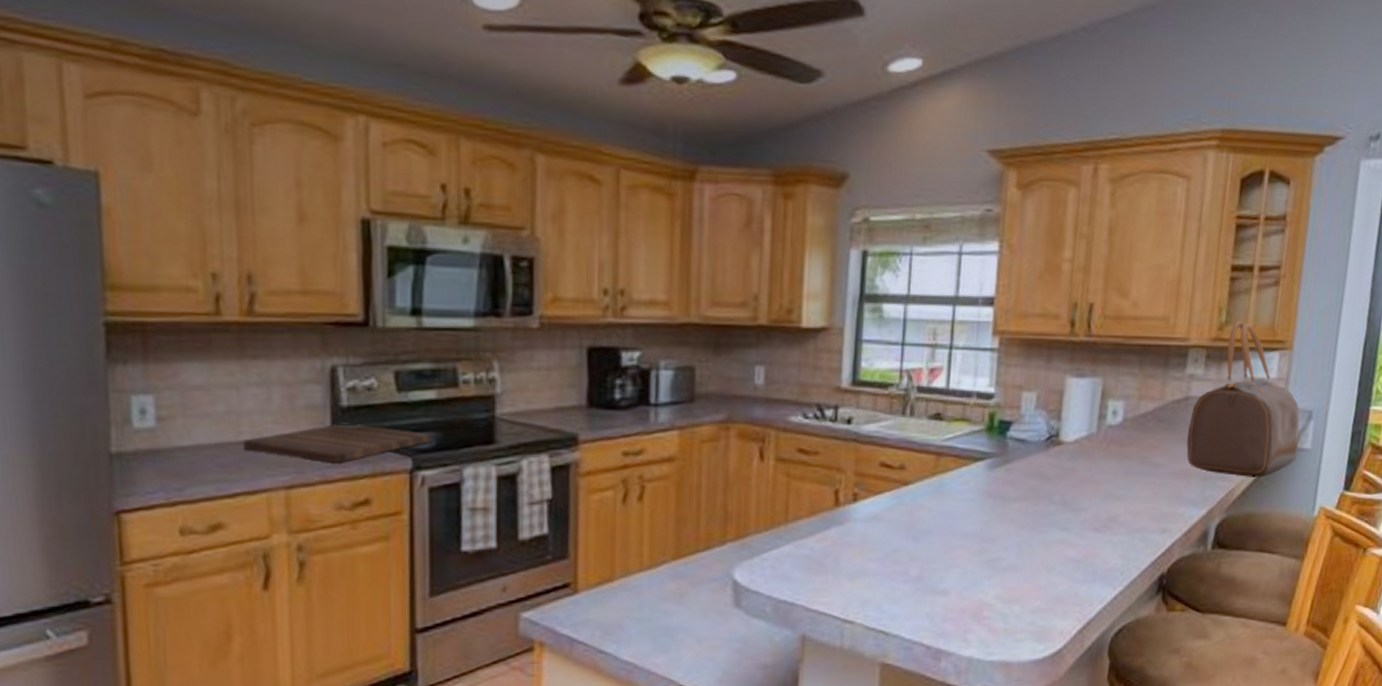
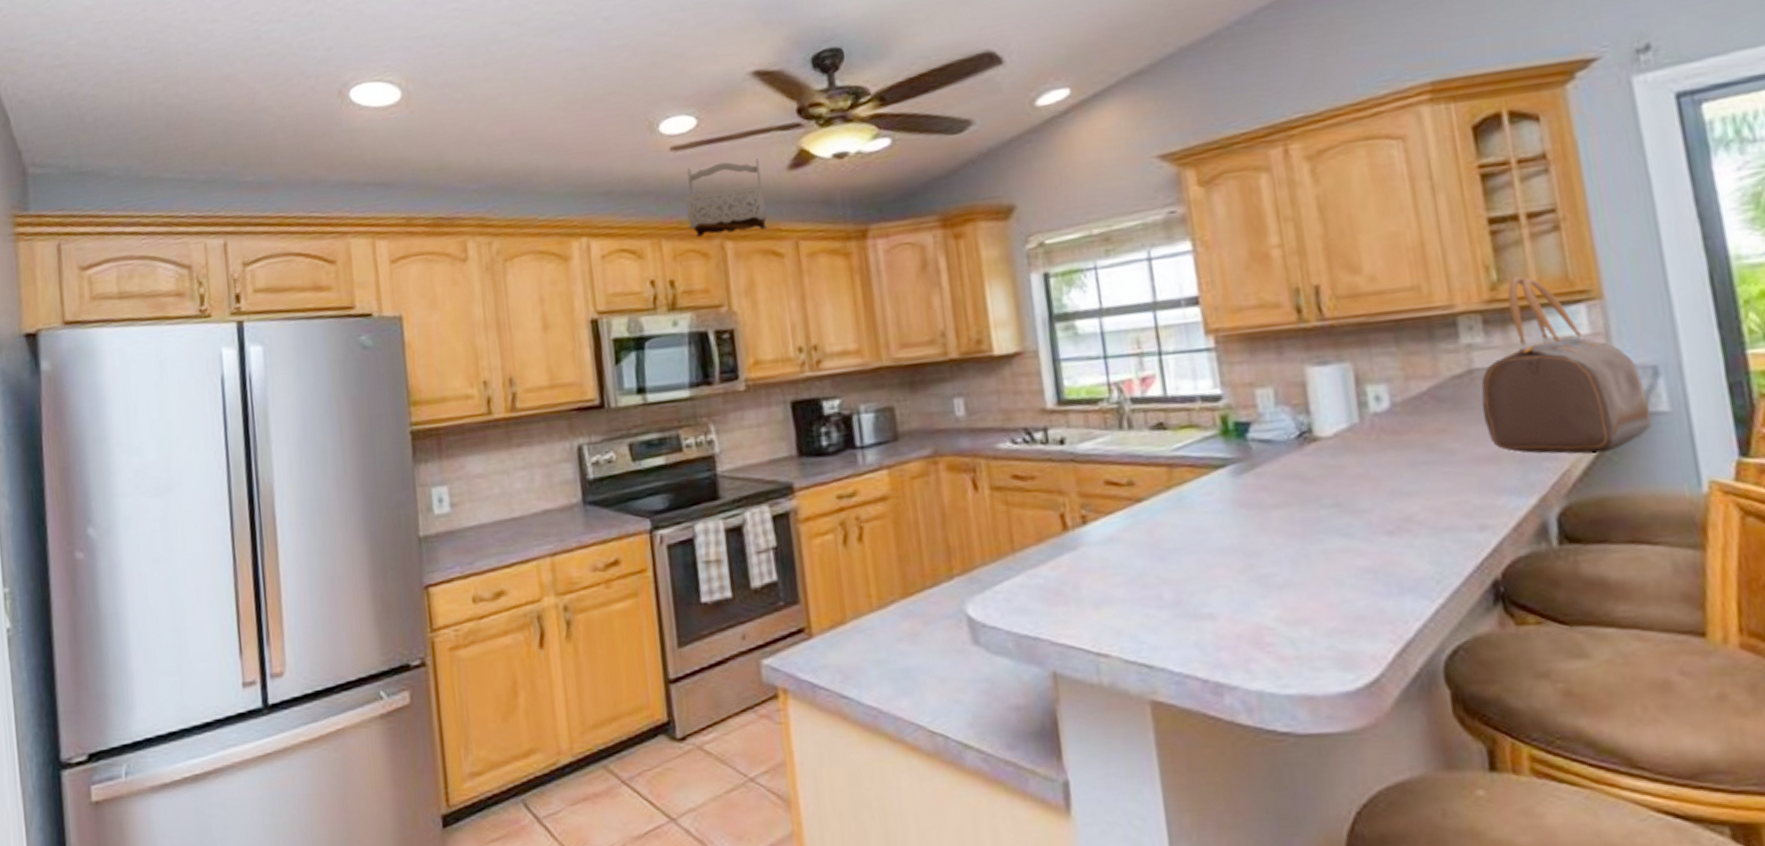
cutting board: present [242,422,431,463] -> none [514,493,665,530]
decorative basket: none [494,55,589,148] -> present [686,159,767,238]

